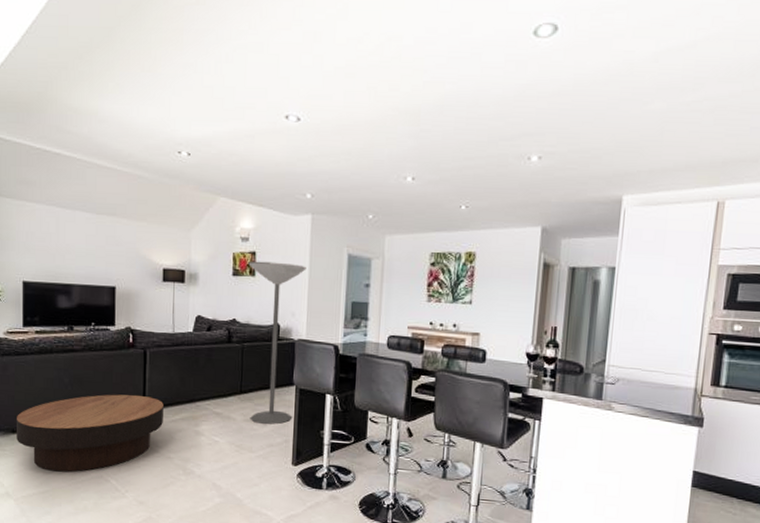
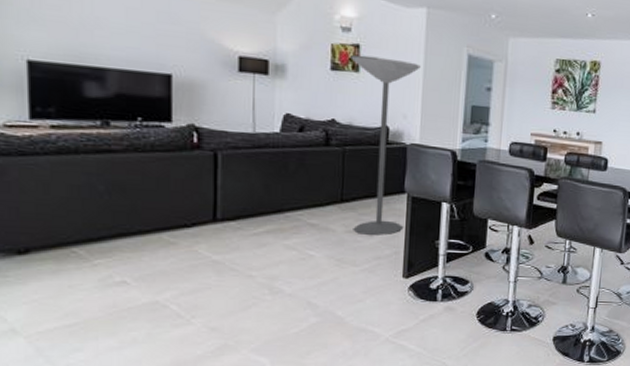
coffee table: present [17,394,164,472] -> none [24,204,242,299]

